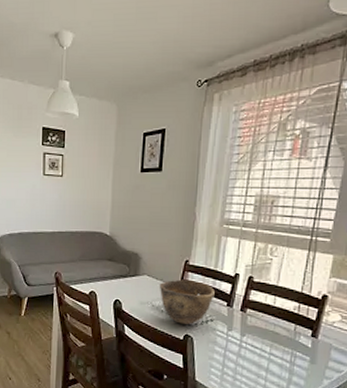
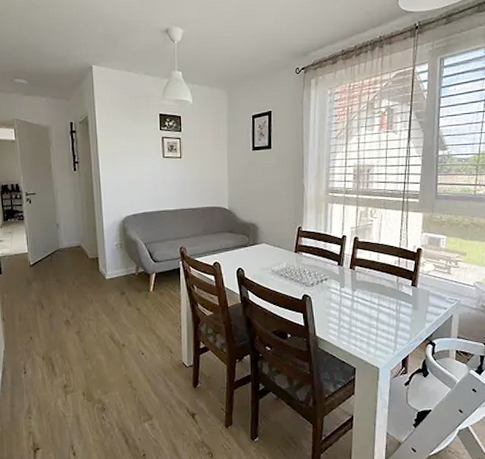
bowl: present [159,279,215,324] -> none [276,244,326,285]

